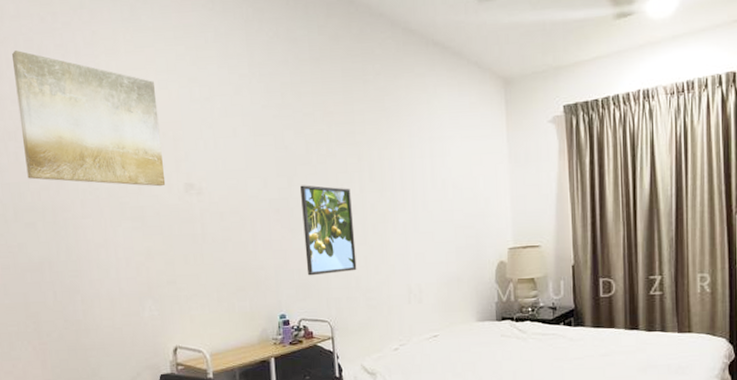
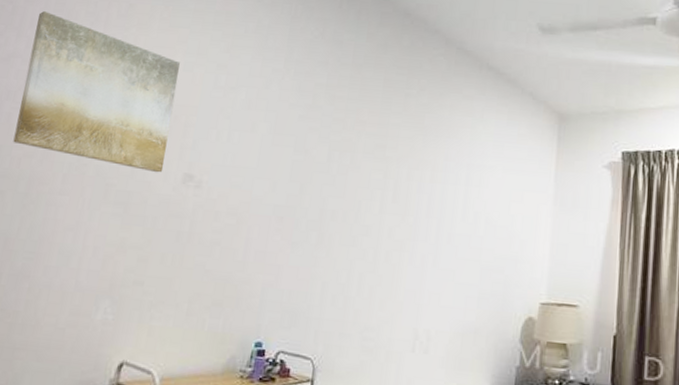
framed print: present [300,185,357,276] -> none [299,195,369,303]

